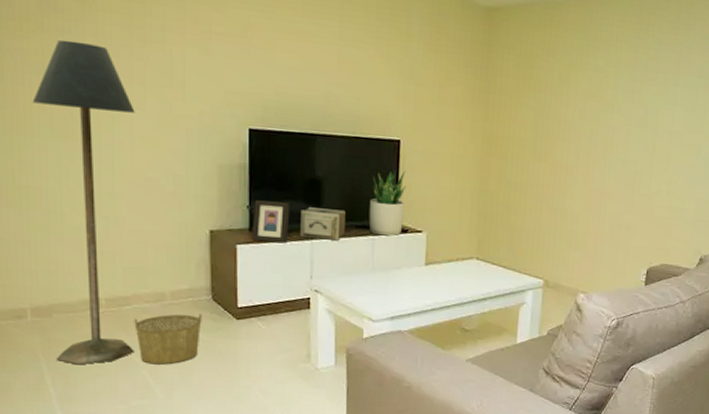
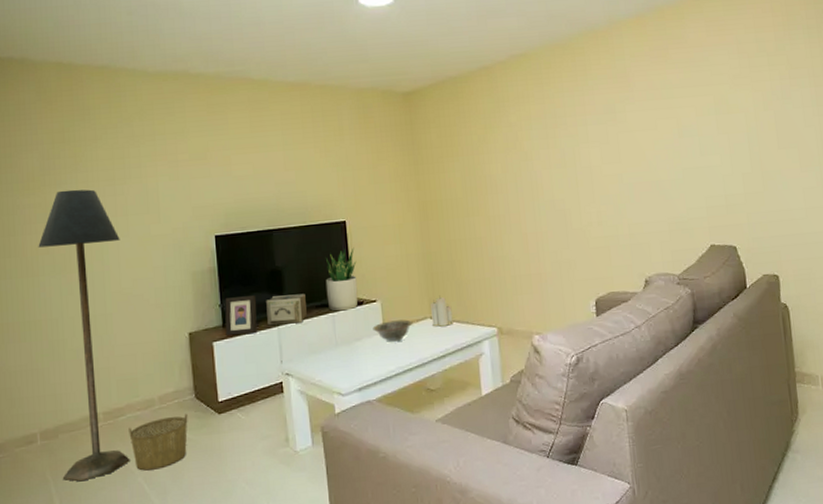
decorative bowl: none [414,254,457,278] -> present [372,319,413,343]
candle: none [478,237,501,270] -> present [429,295,455,327]

